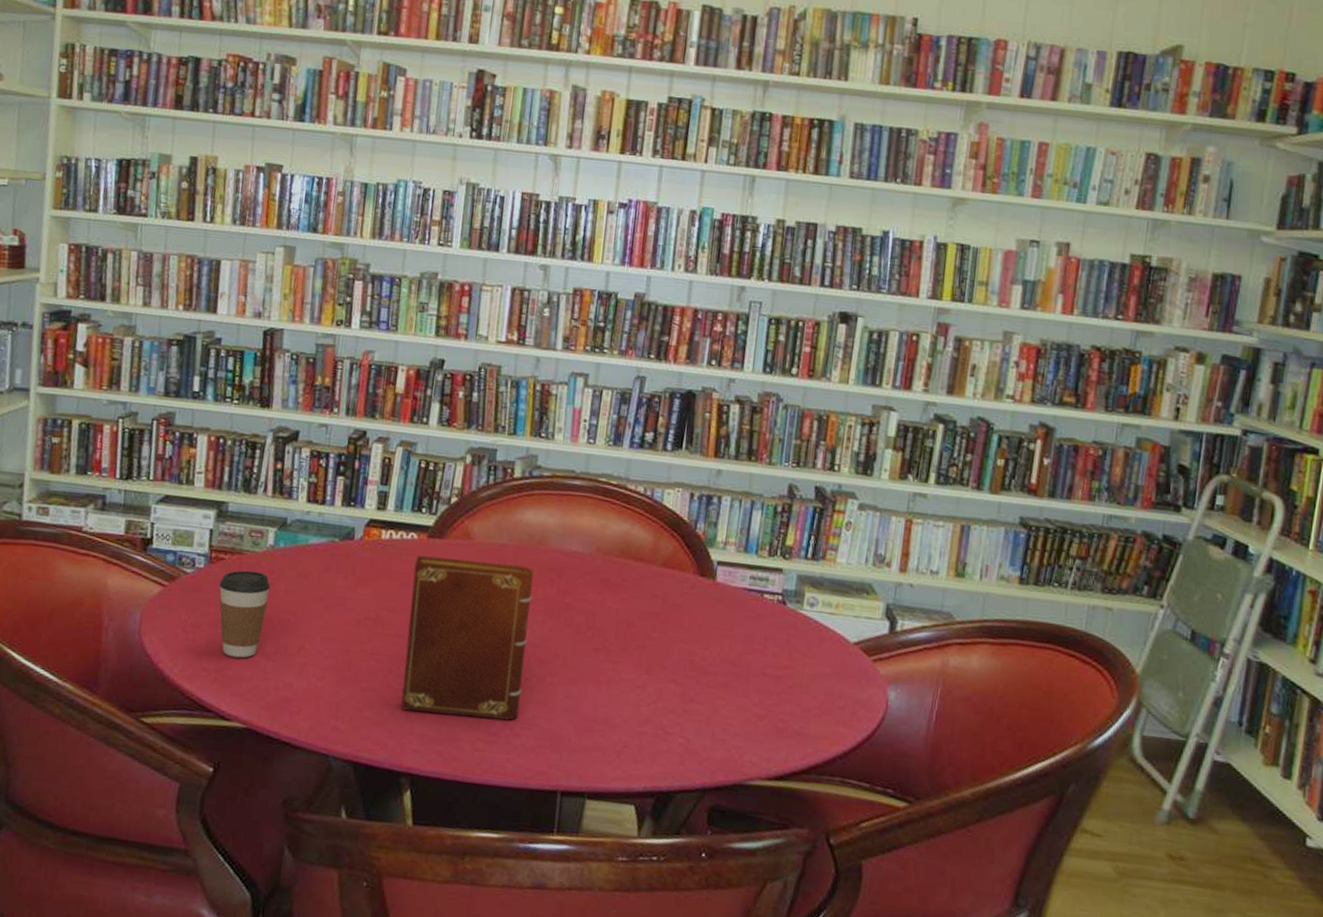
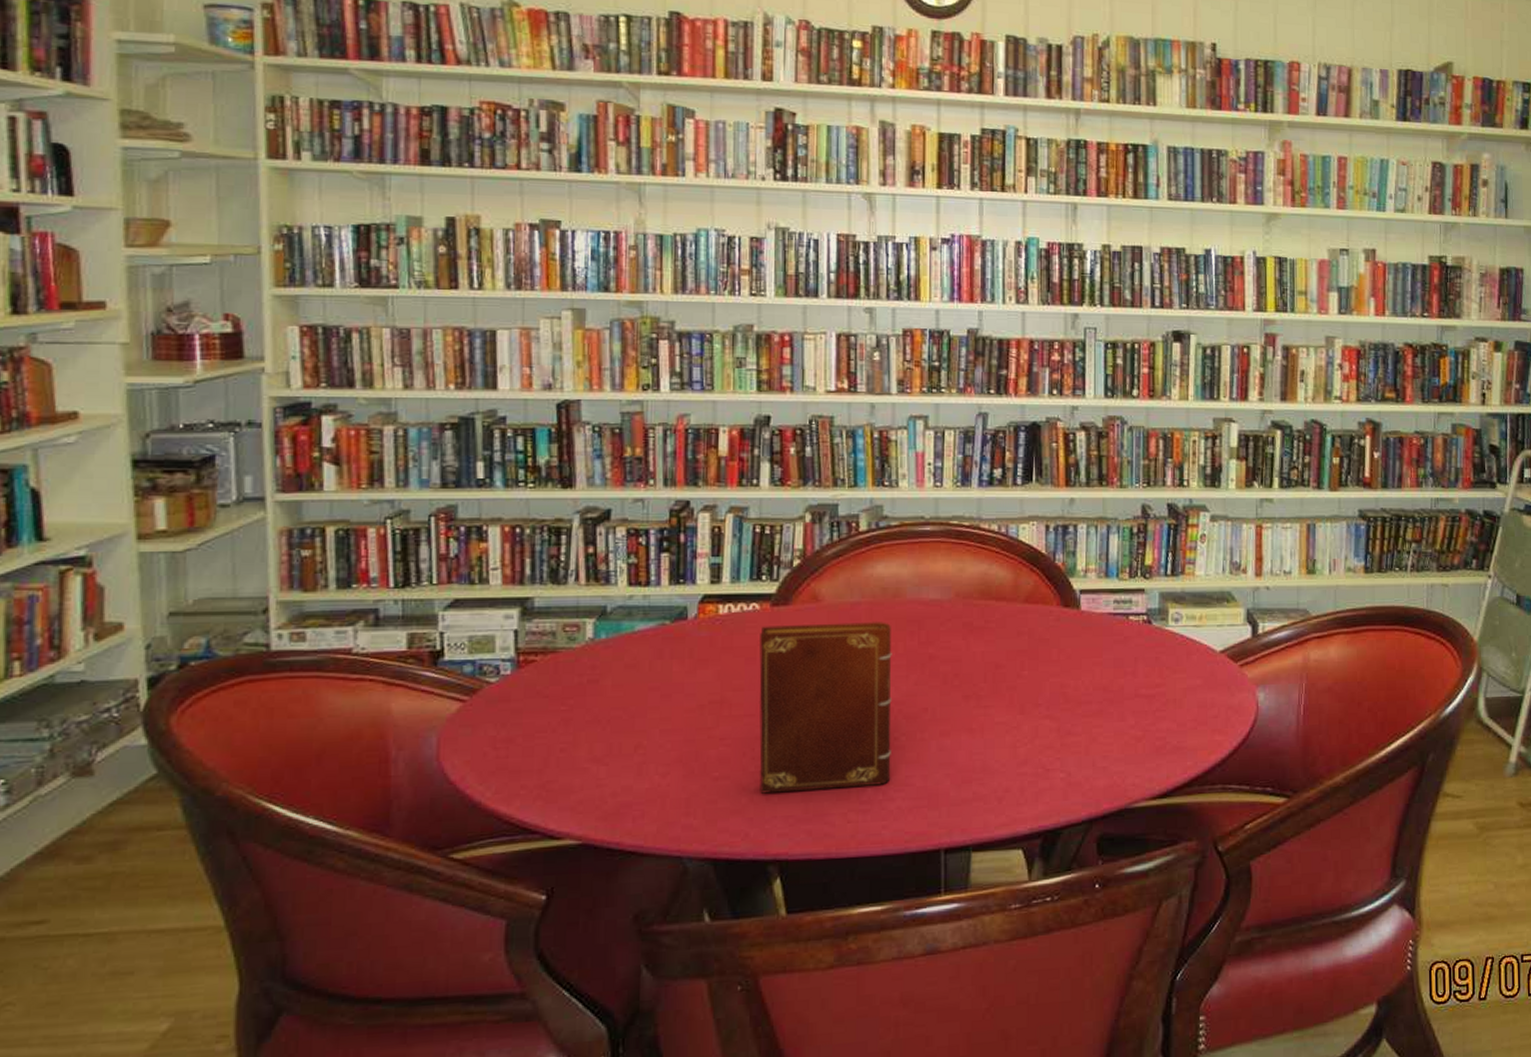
coffee cup: present [219,570,271,658] -> none [532,669,594,768]

